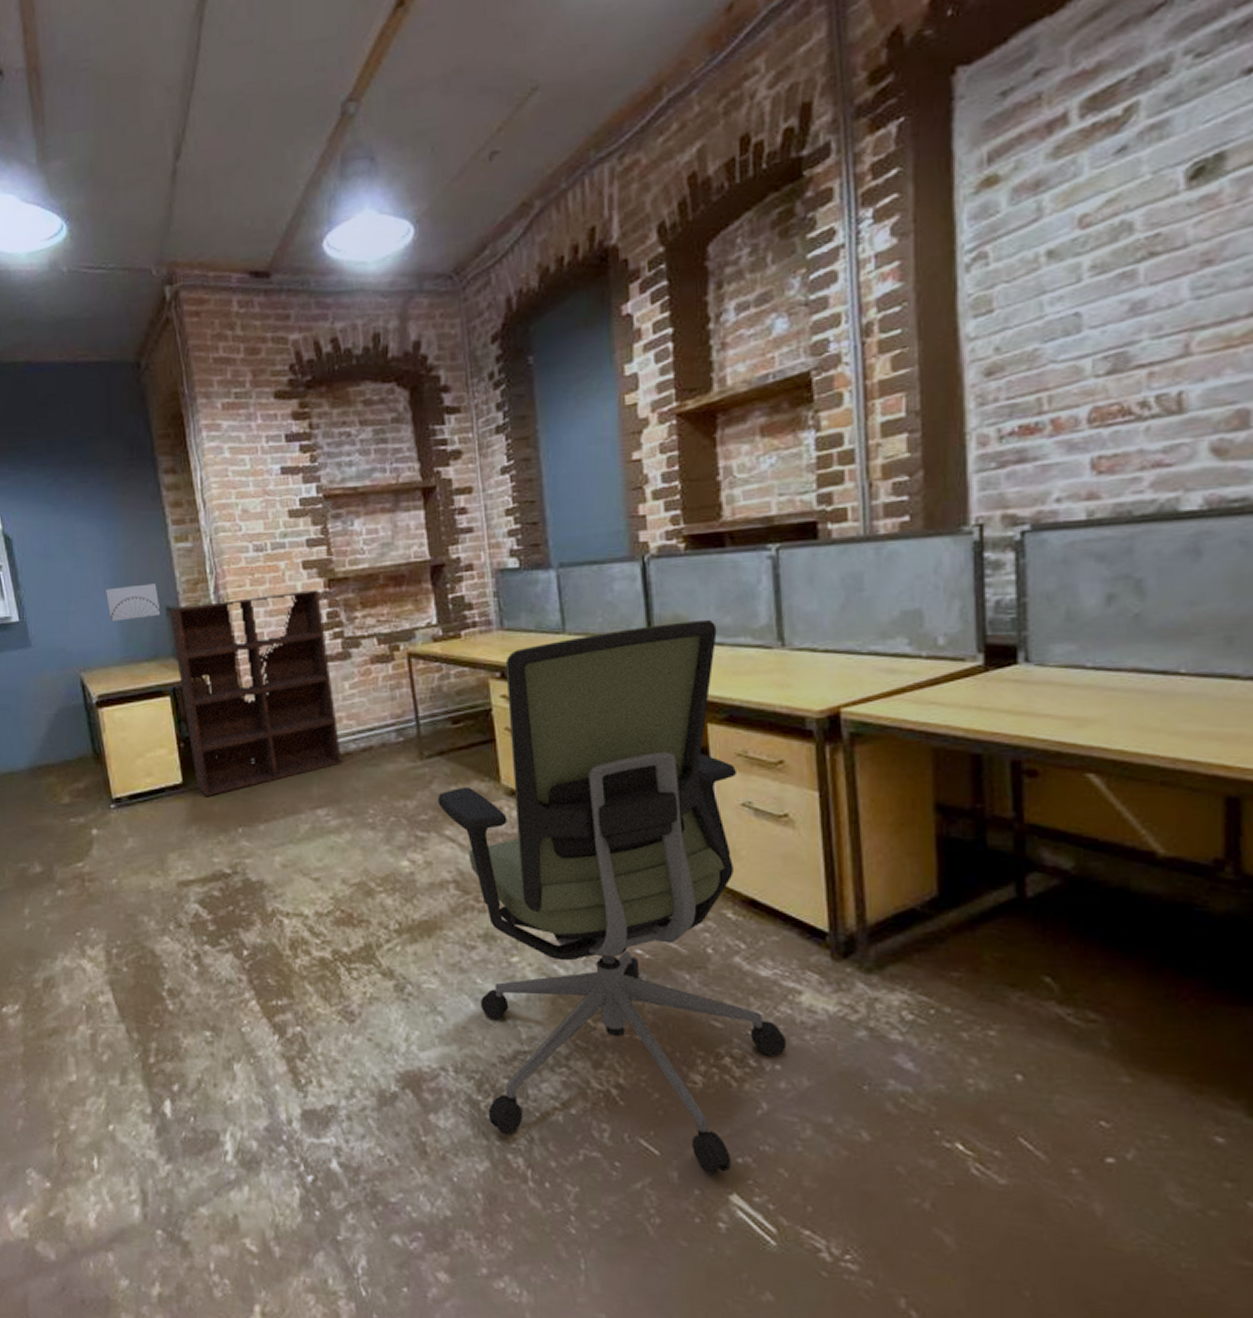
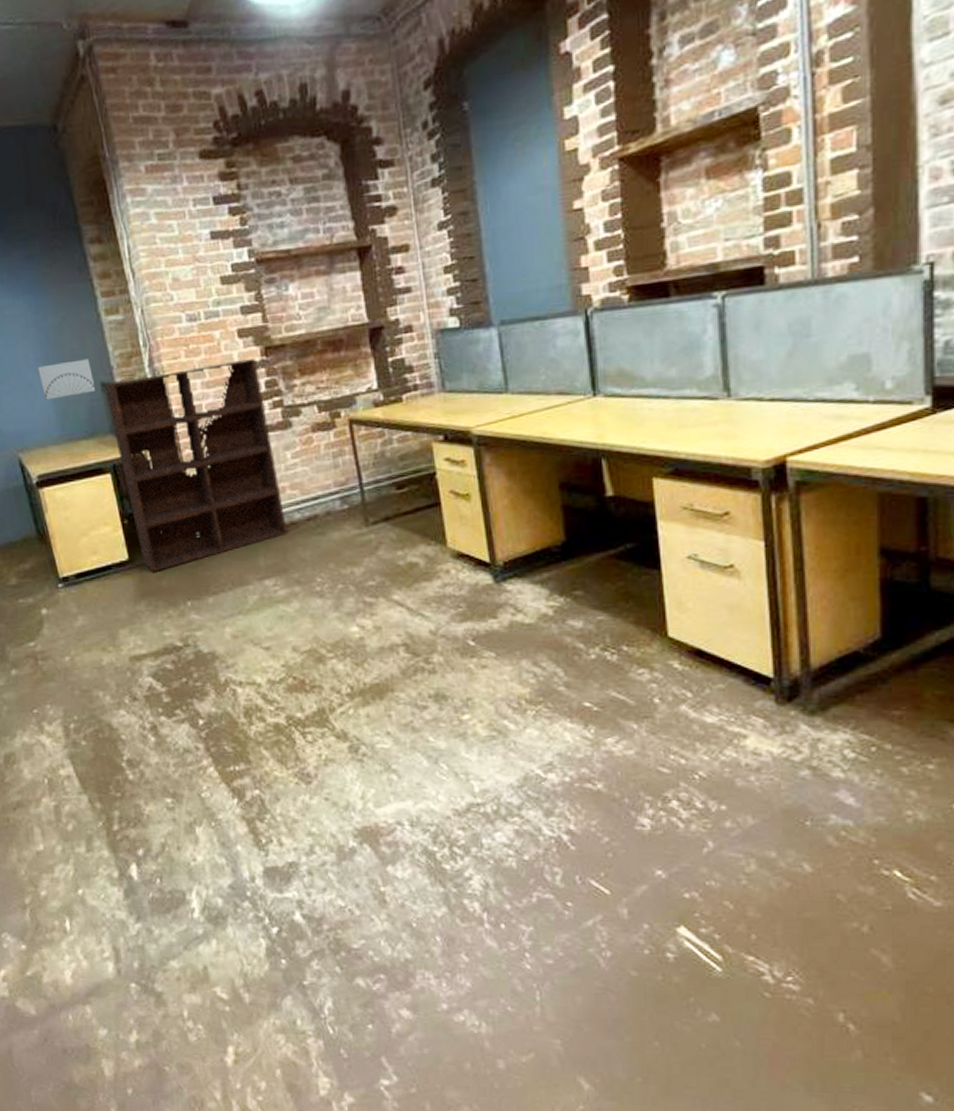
office chair: present [437,619,787,1176] -> none [384,372,732,911]

